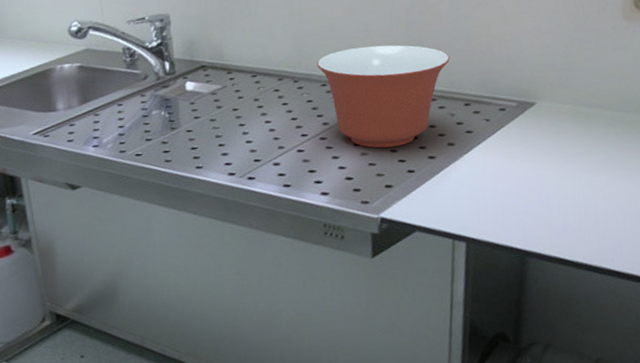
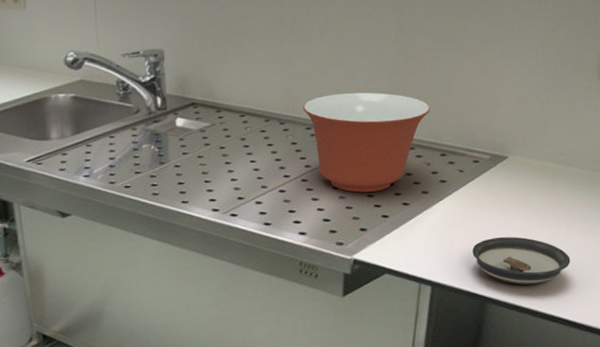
saucer: none [506,185,613,236] -> present [472,236,571,285]

